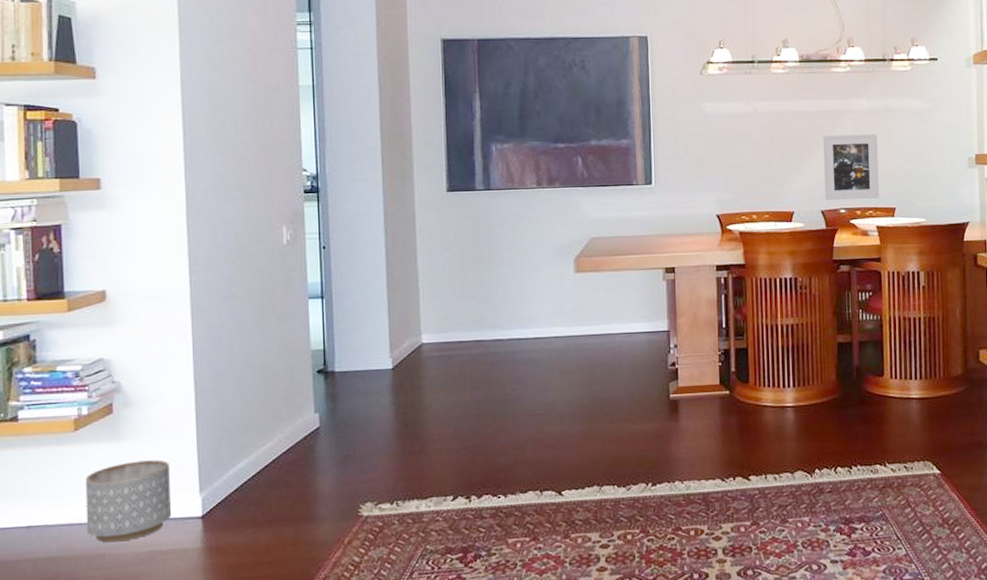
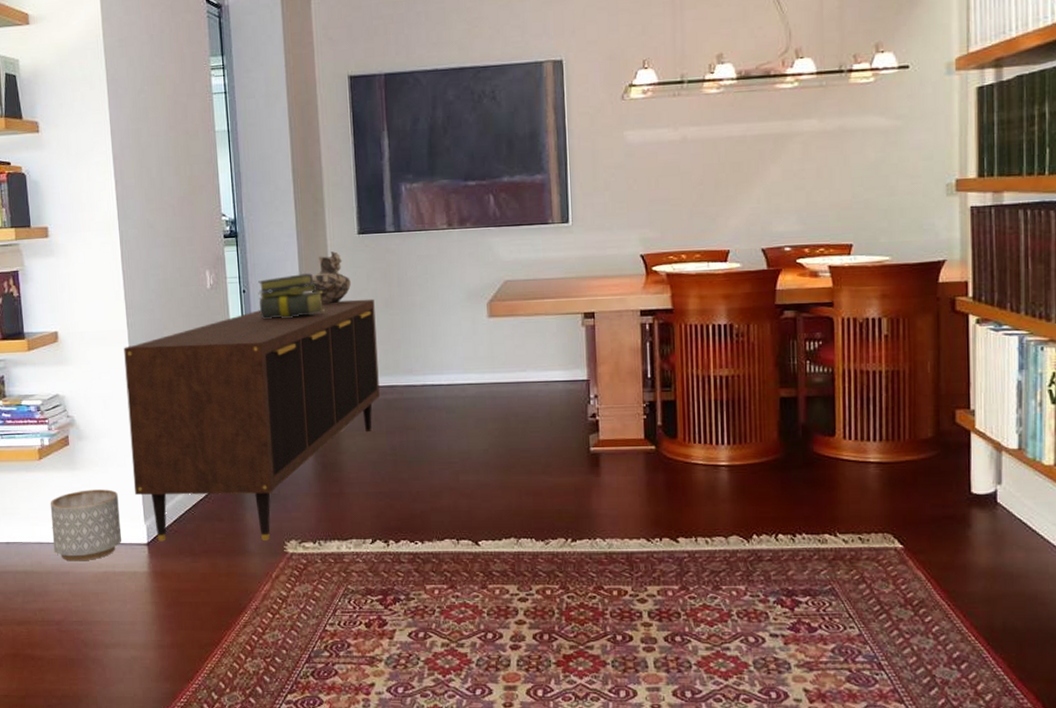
sideboard: none [184,255,465,513] -> present [124,298,380,541]
stack of books: none [339,228,410,275] -> present [258,272,325,319]
vase: none [395,208,438,259] -> present [309,251,351,303]
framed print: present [823,134,880,200] -> none [765,159,833,237]

